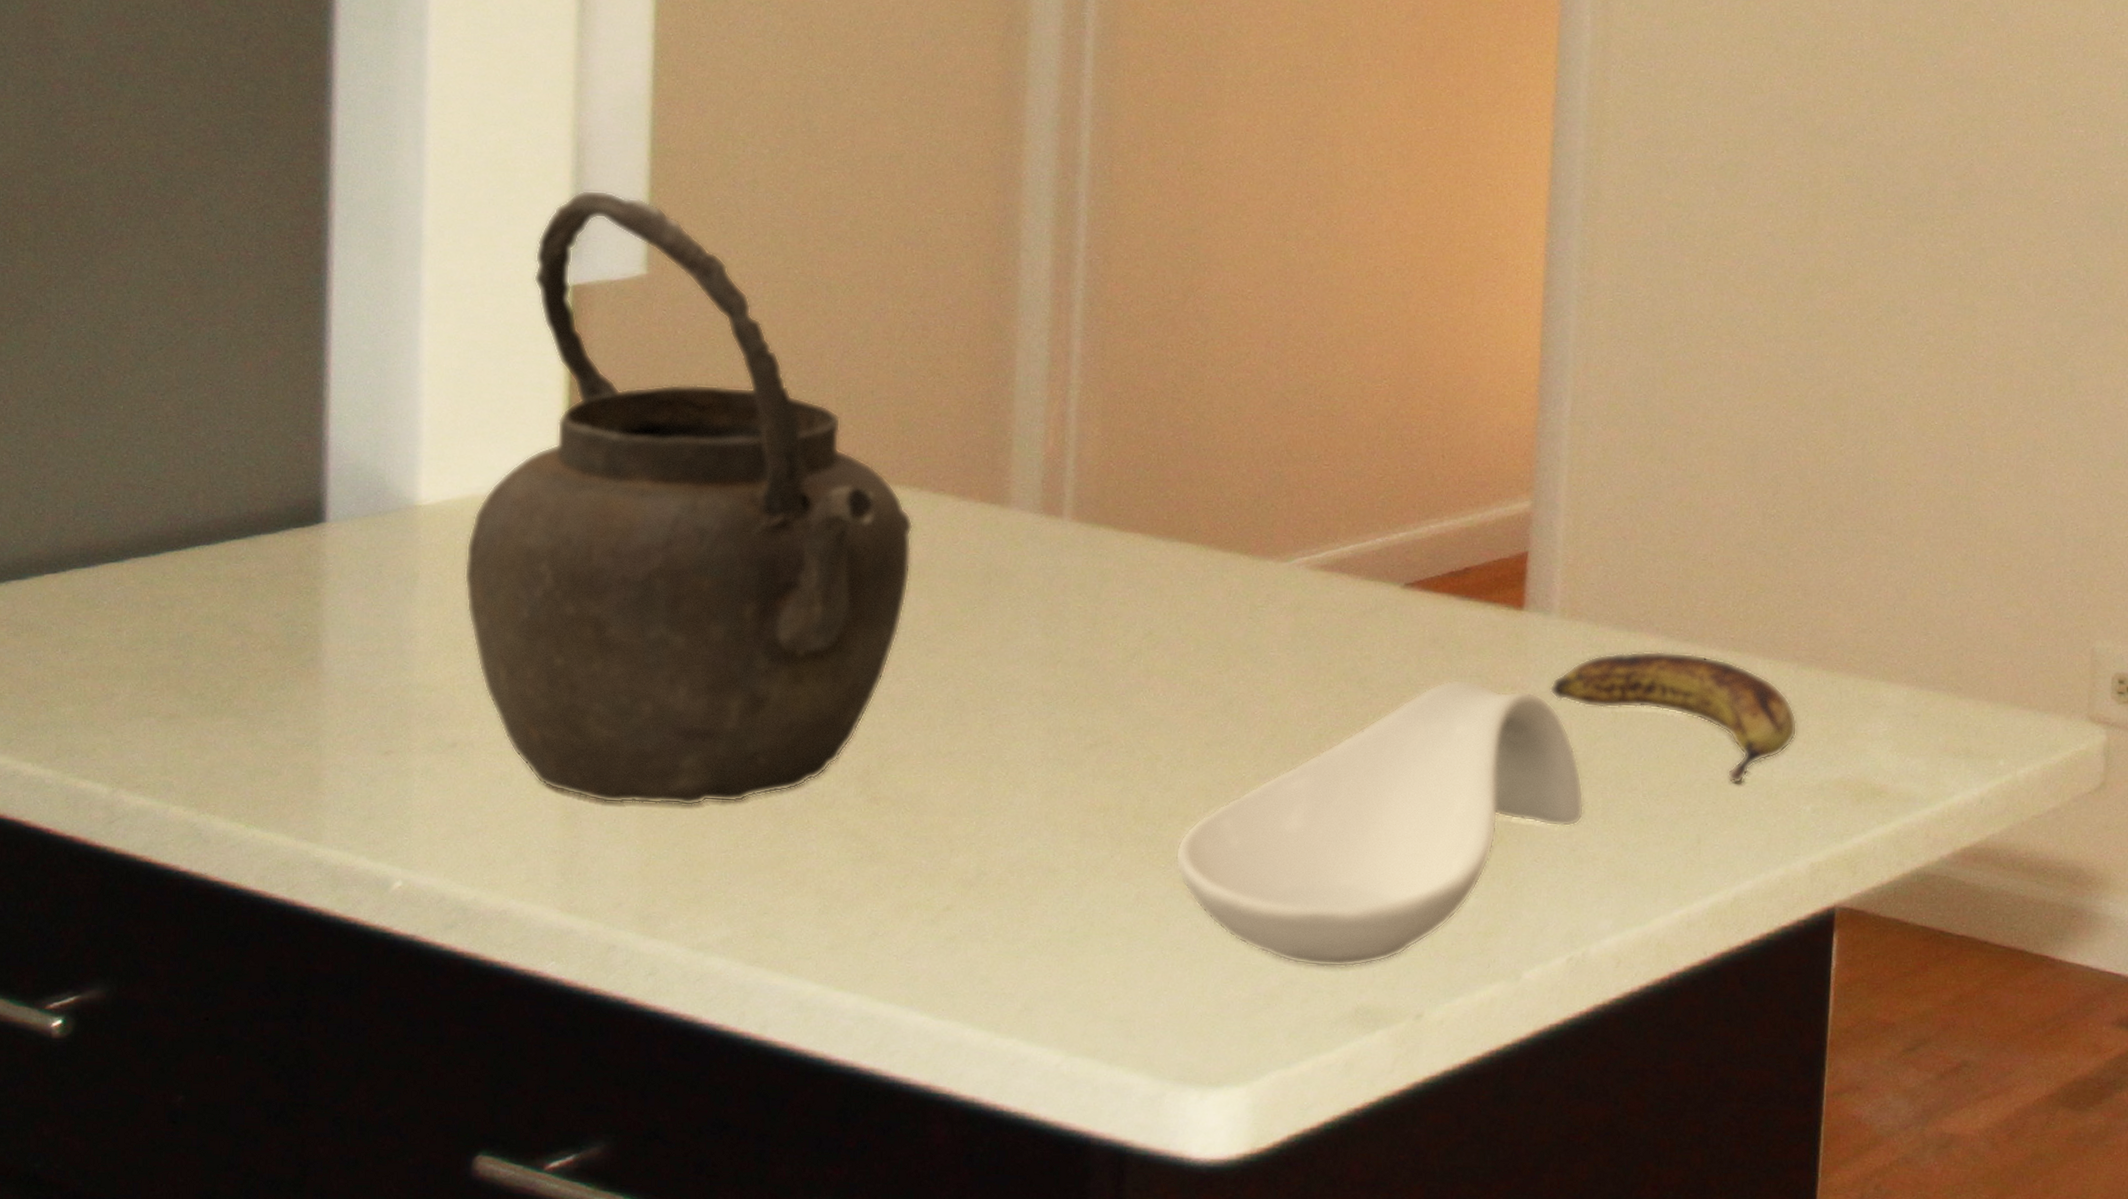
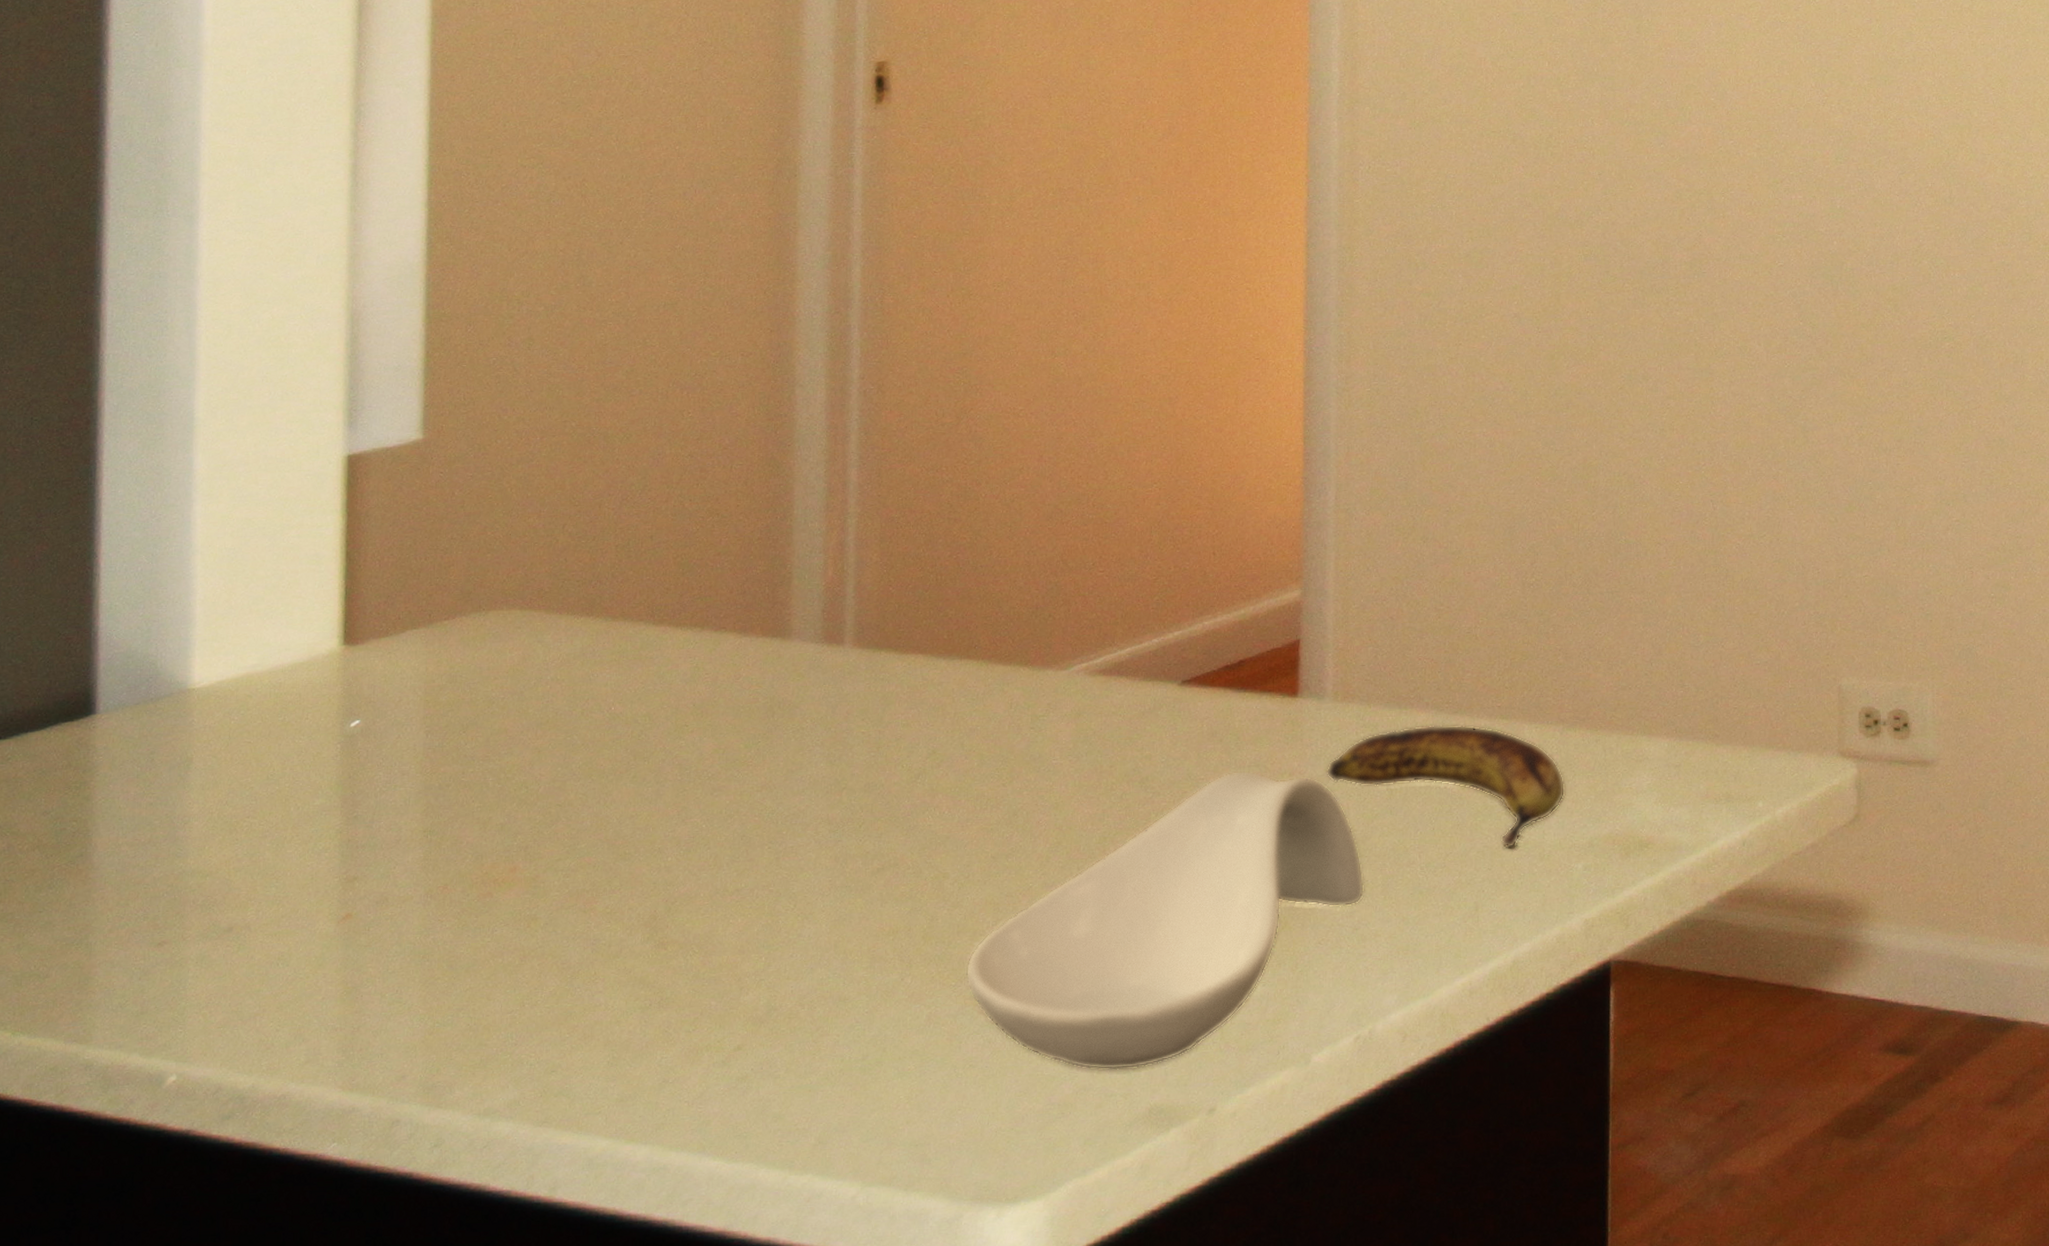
kettle: present [464,190,913,806] -> none [239,359,695,974]

